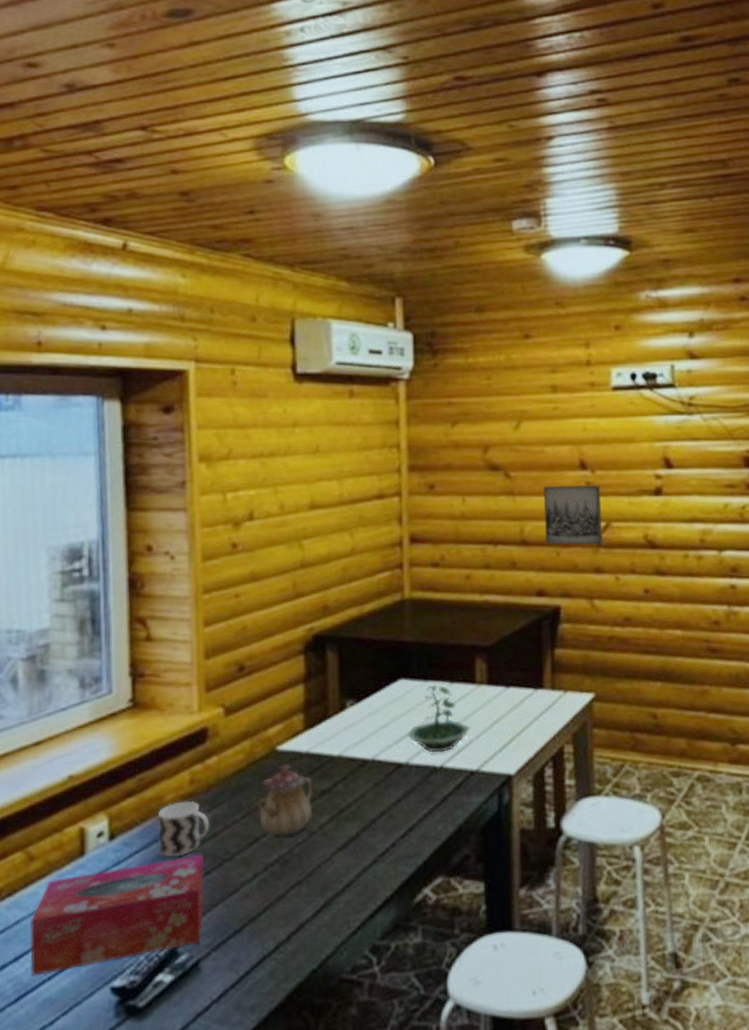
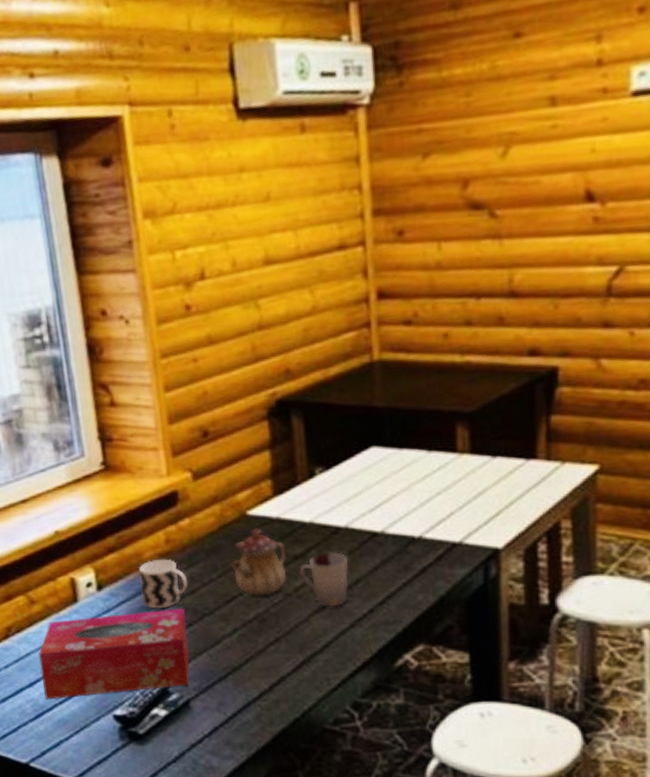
cup: none [325,785,374,844] -> present [299,552,349,607]
terrarium: present [407,684,470,753] -> none [381,453,452,523]
wall art: present [543,484,603,546] -> none [537,220,615,296]

